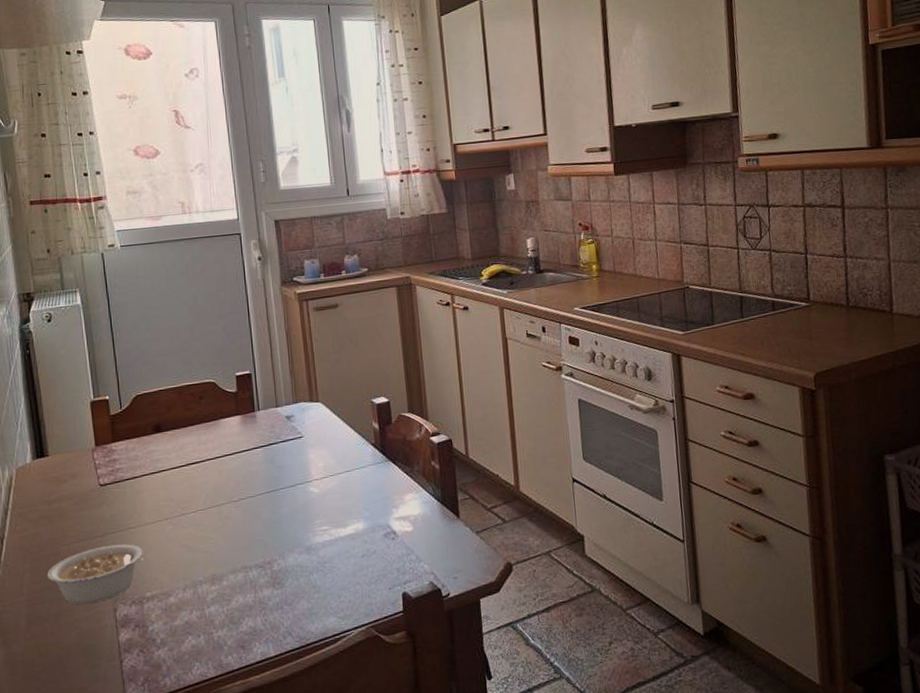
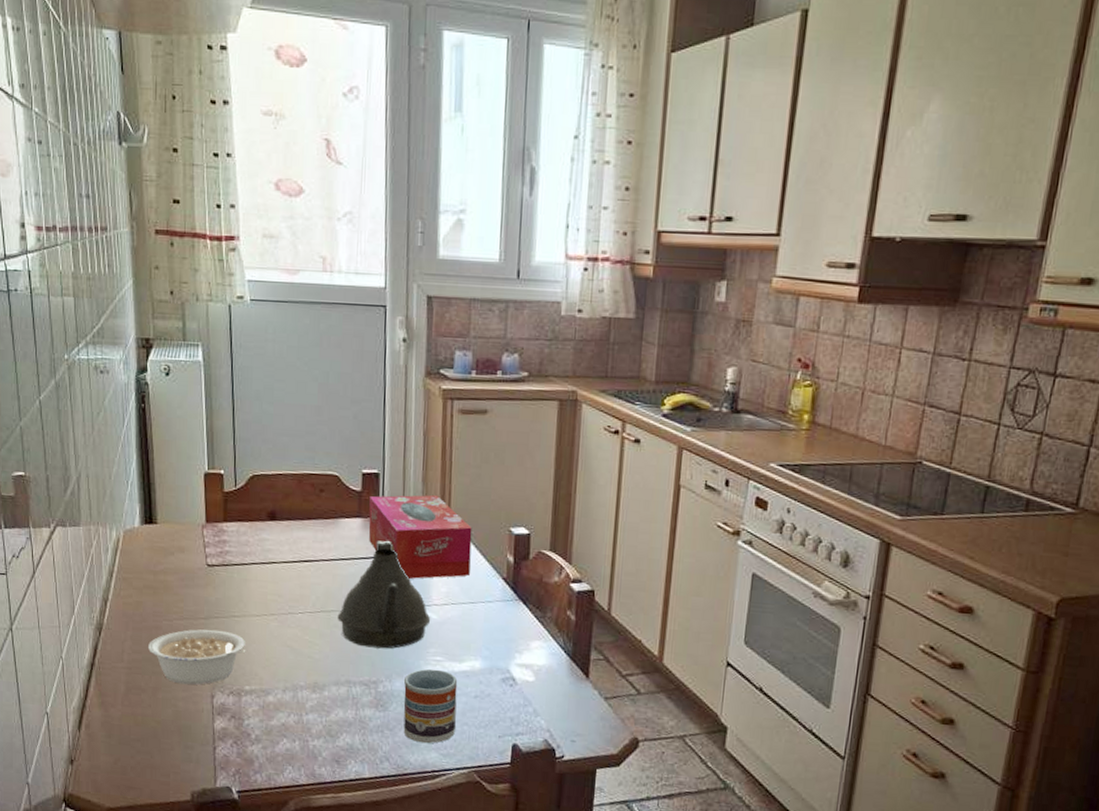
teapot: none [227,431,313,532] -> present [337,541,431,649]
tissue box: none [245,382,342,461] -> present [368,494,472,579]
cup: none [295,538,350,611] -> present [403,669,458,744]

